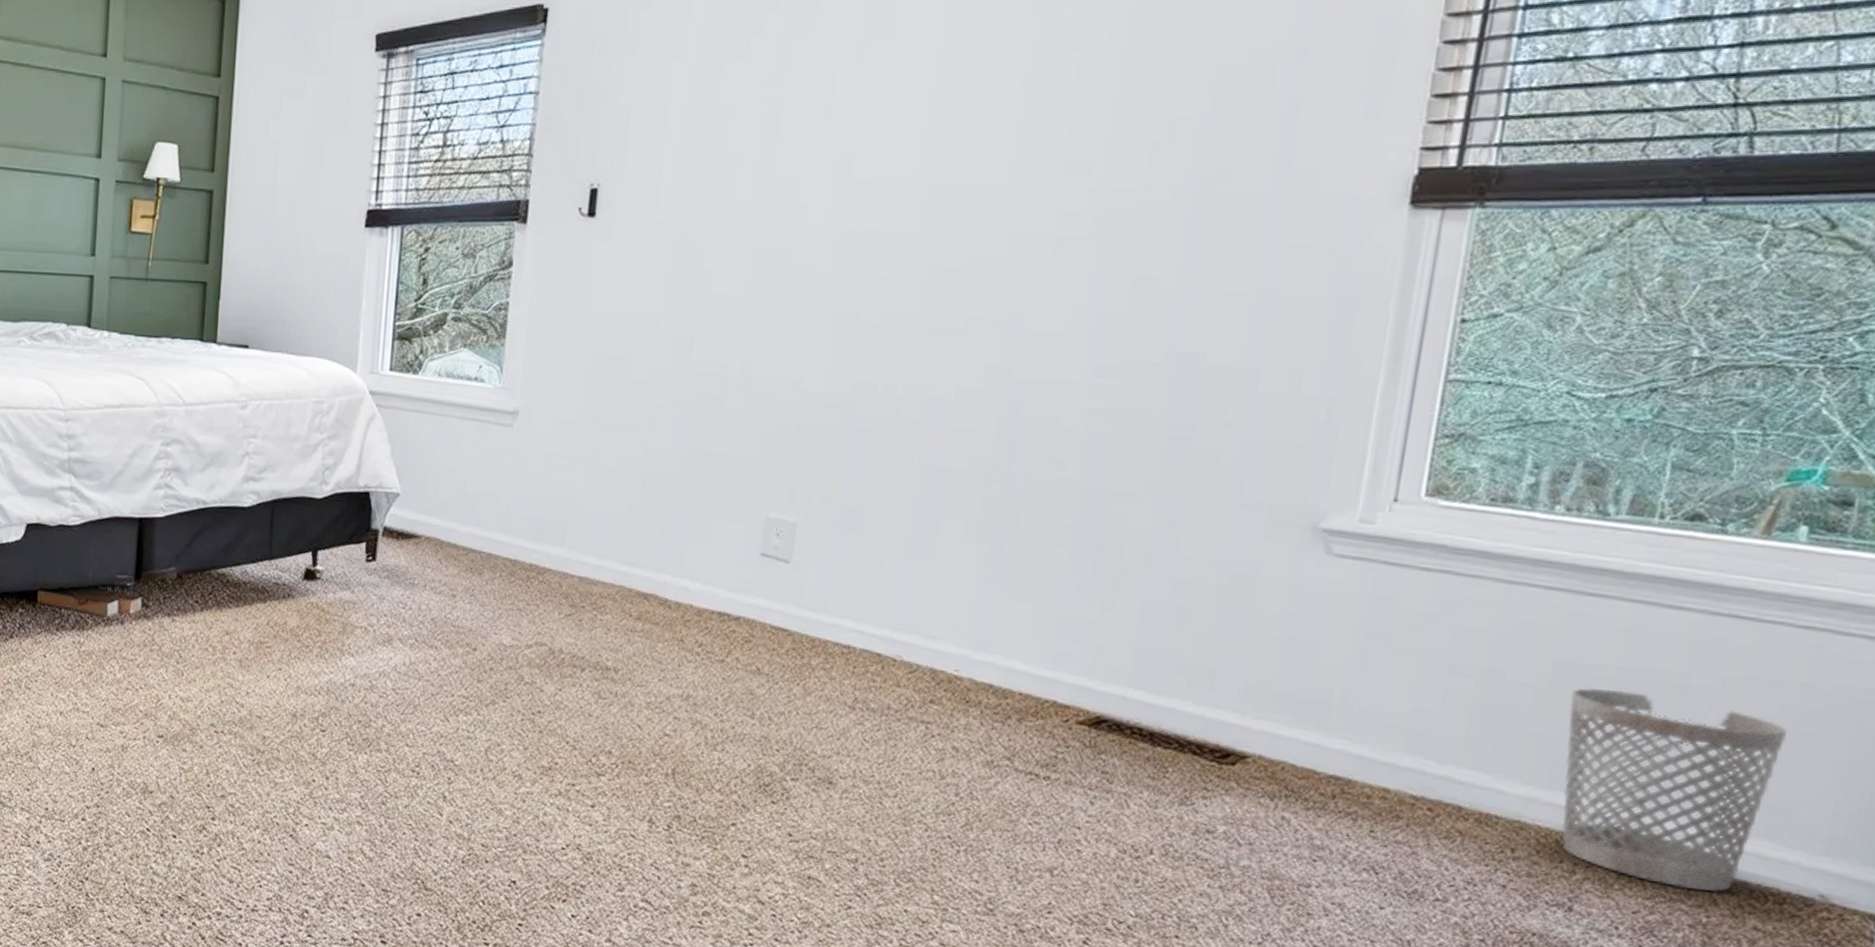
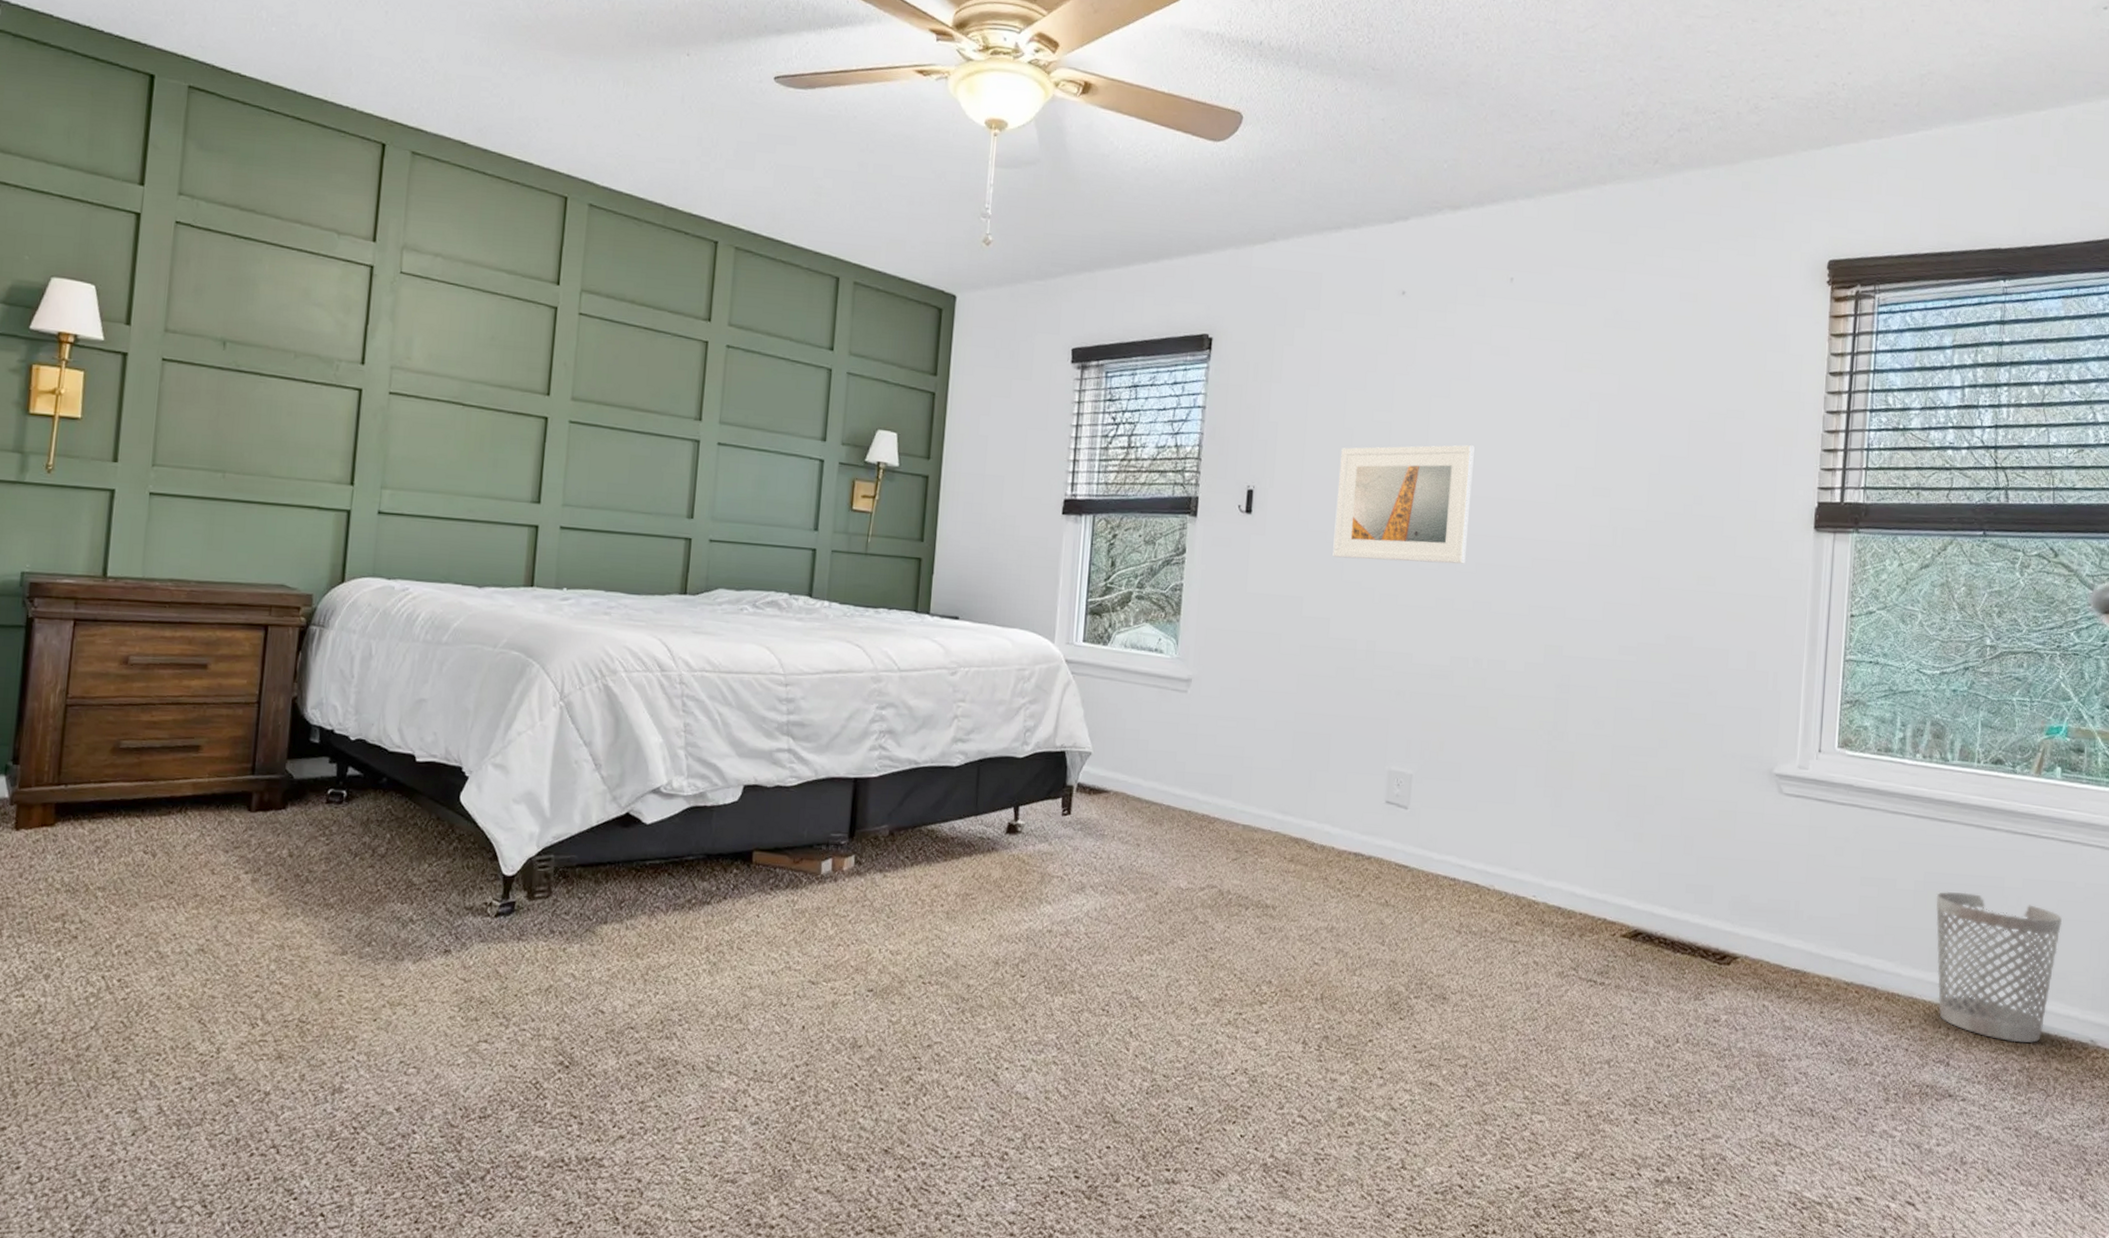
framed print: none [699,119,896,268] -> present [1333,445,1475,564]

